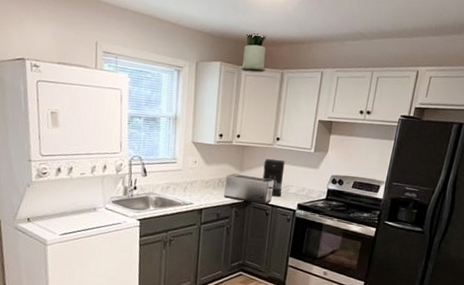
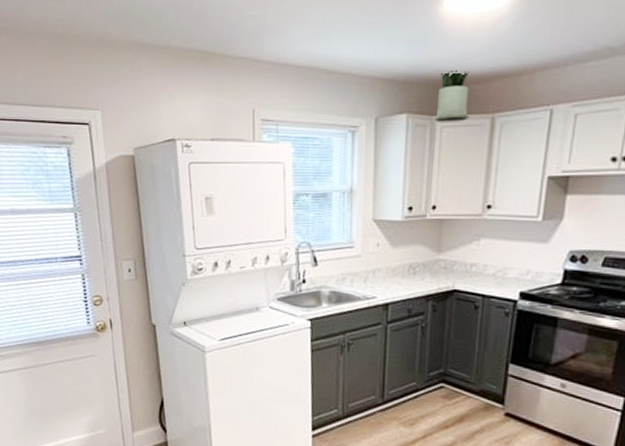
toaster: present [223,173,275,205] -> none [415,256,486,295]
coffee maker: present [263,158,285,197] -> none [469,233,500,284]

